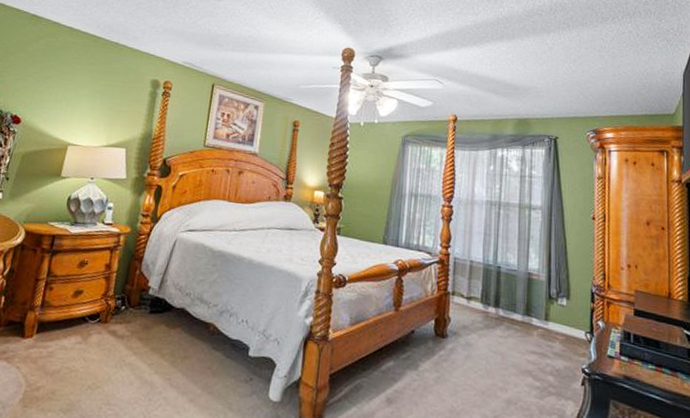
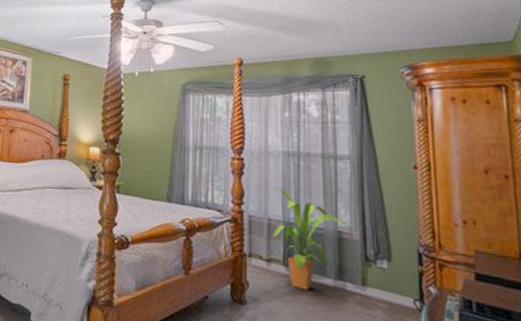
house plant: none [472,233,539,325] -> present [272,187,351,291]

